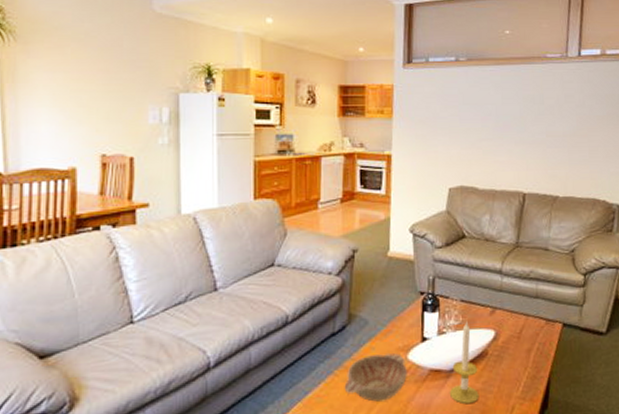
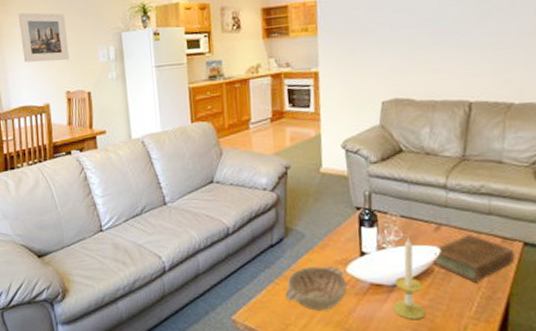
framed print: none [43,56,110,118] -> present [18,12,69,63]
book: none [487,316,556,363] -> present [432,233,516,283]

